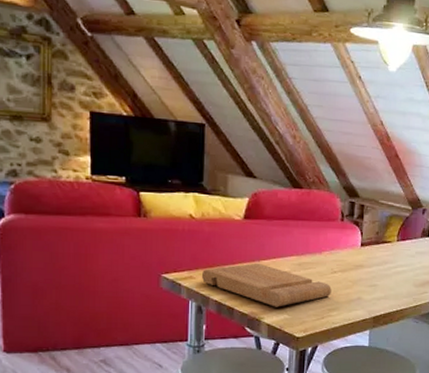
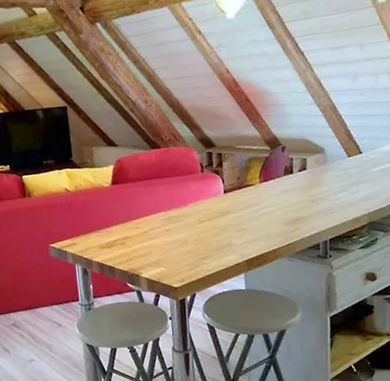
cutting board: present [201,263,332,307] -> none [82,223,202,262]

